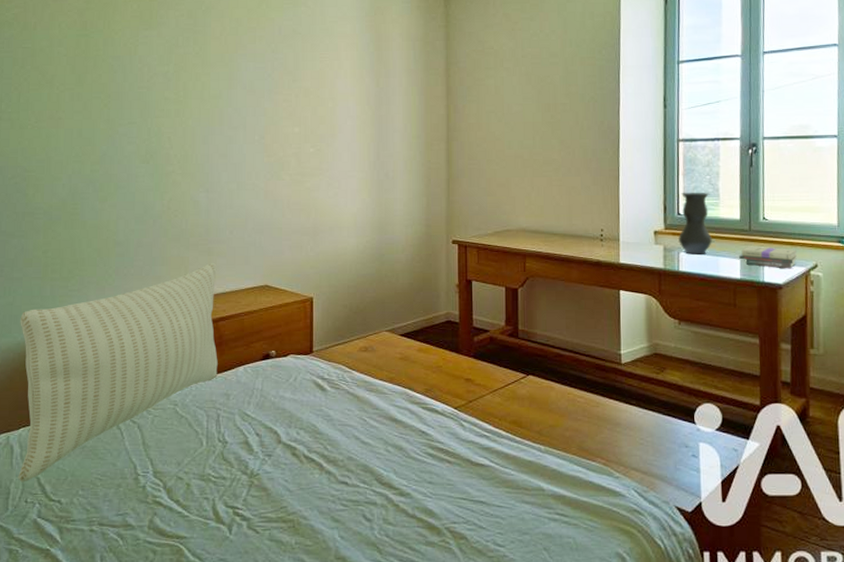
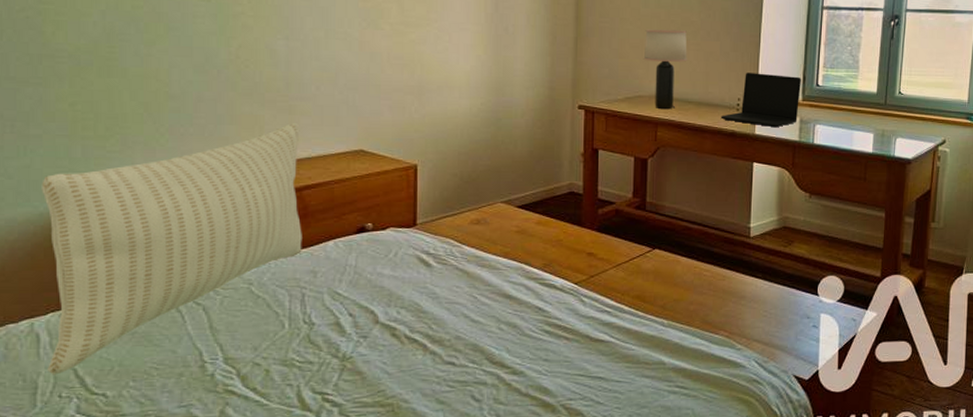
table lamp: none [509,168,551,241] -> present [643,29,687,109]
laptop: none [585,204,662,256] -> present [720,73,801,128]
vase: present [678,192,712,255] -> none [815,62,850,128]
books: present [739,246,797,269] -> none [873,120,927,144]

